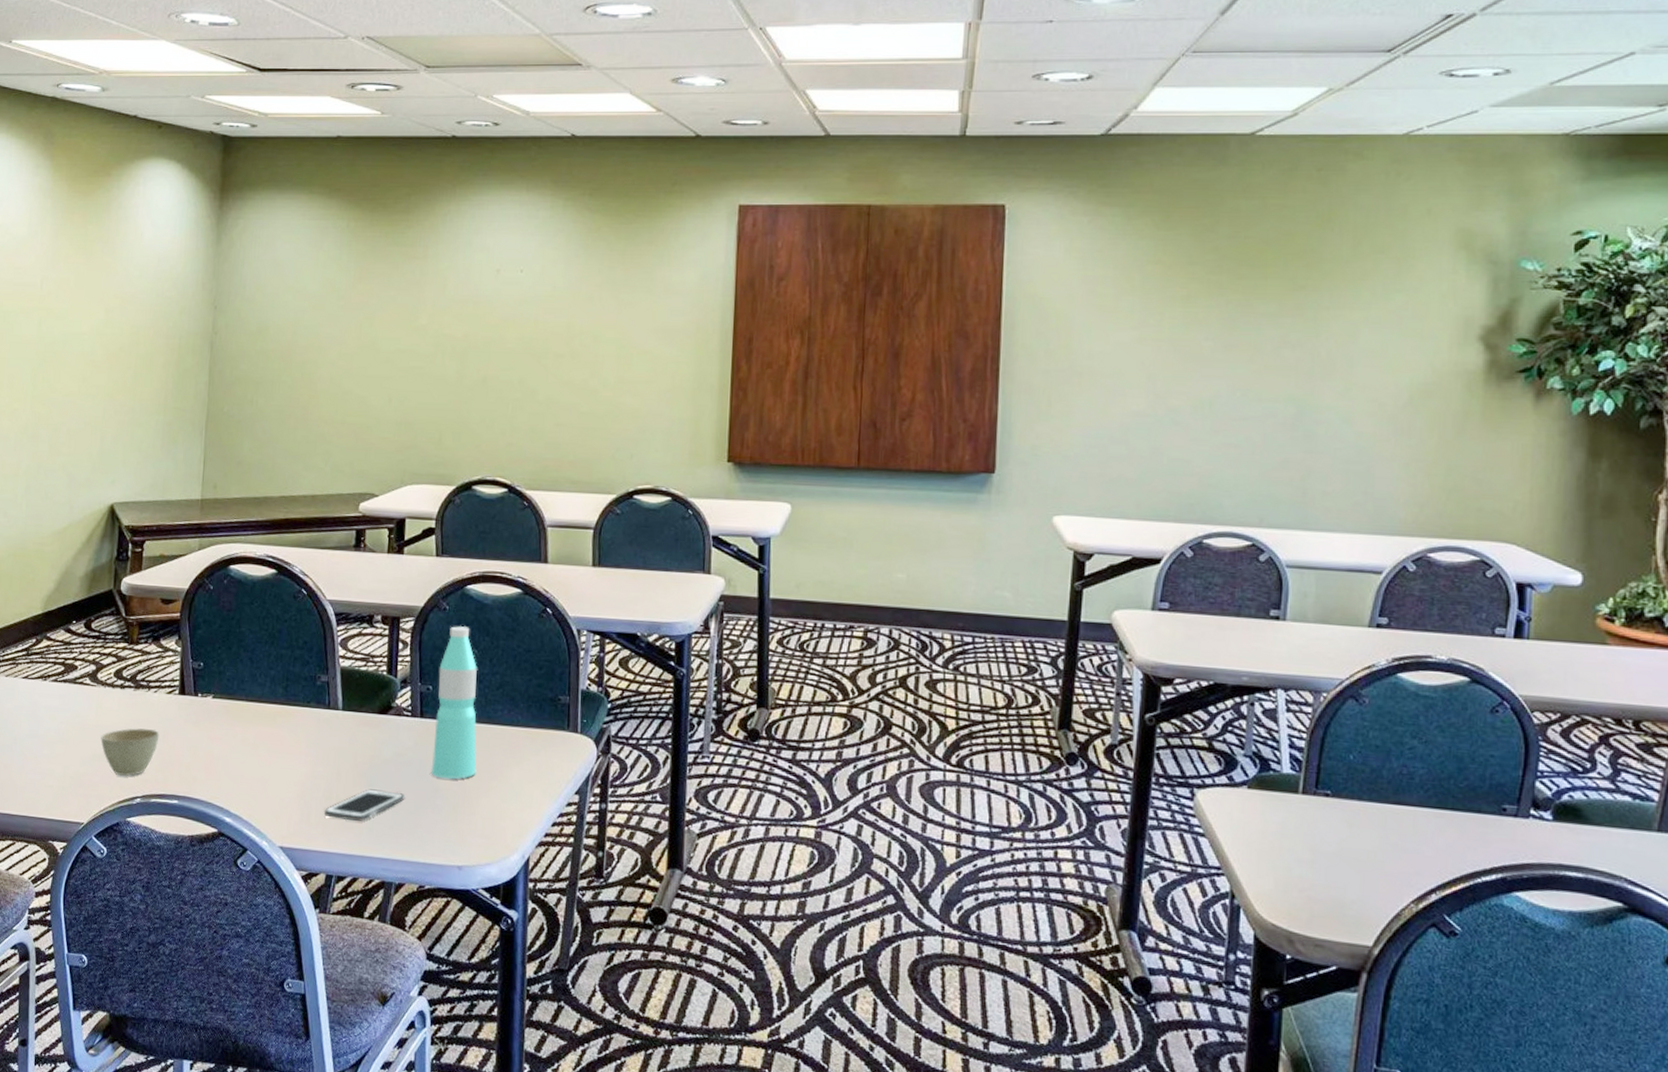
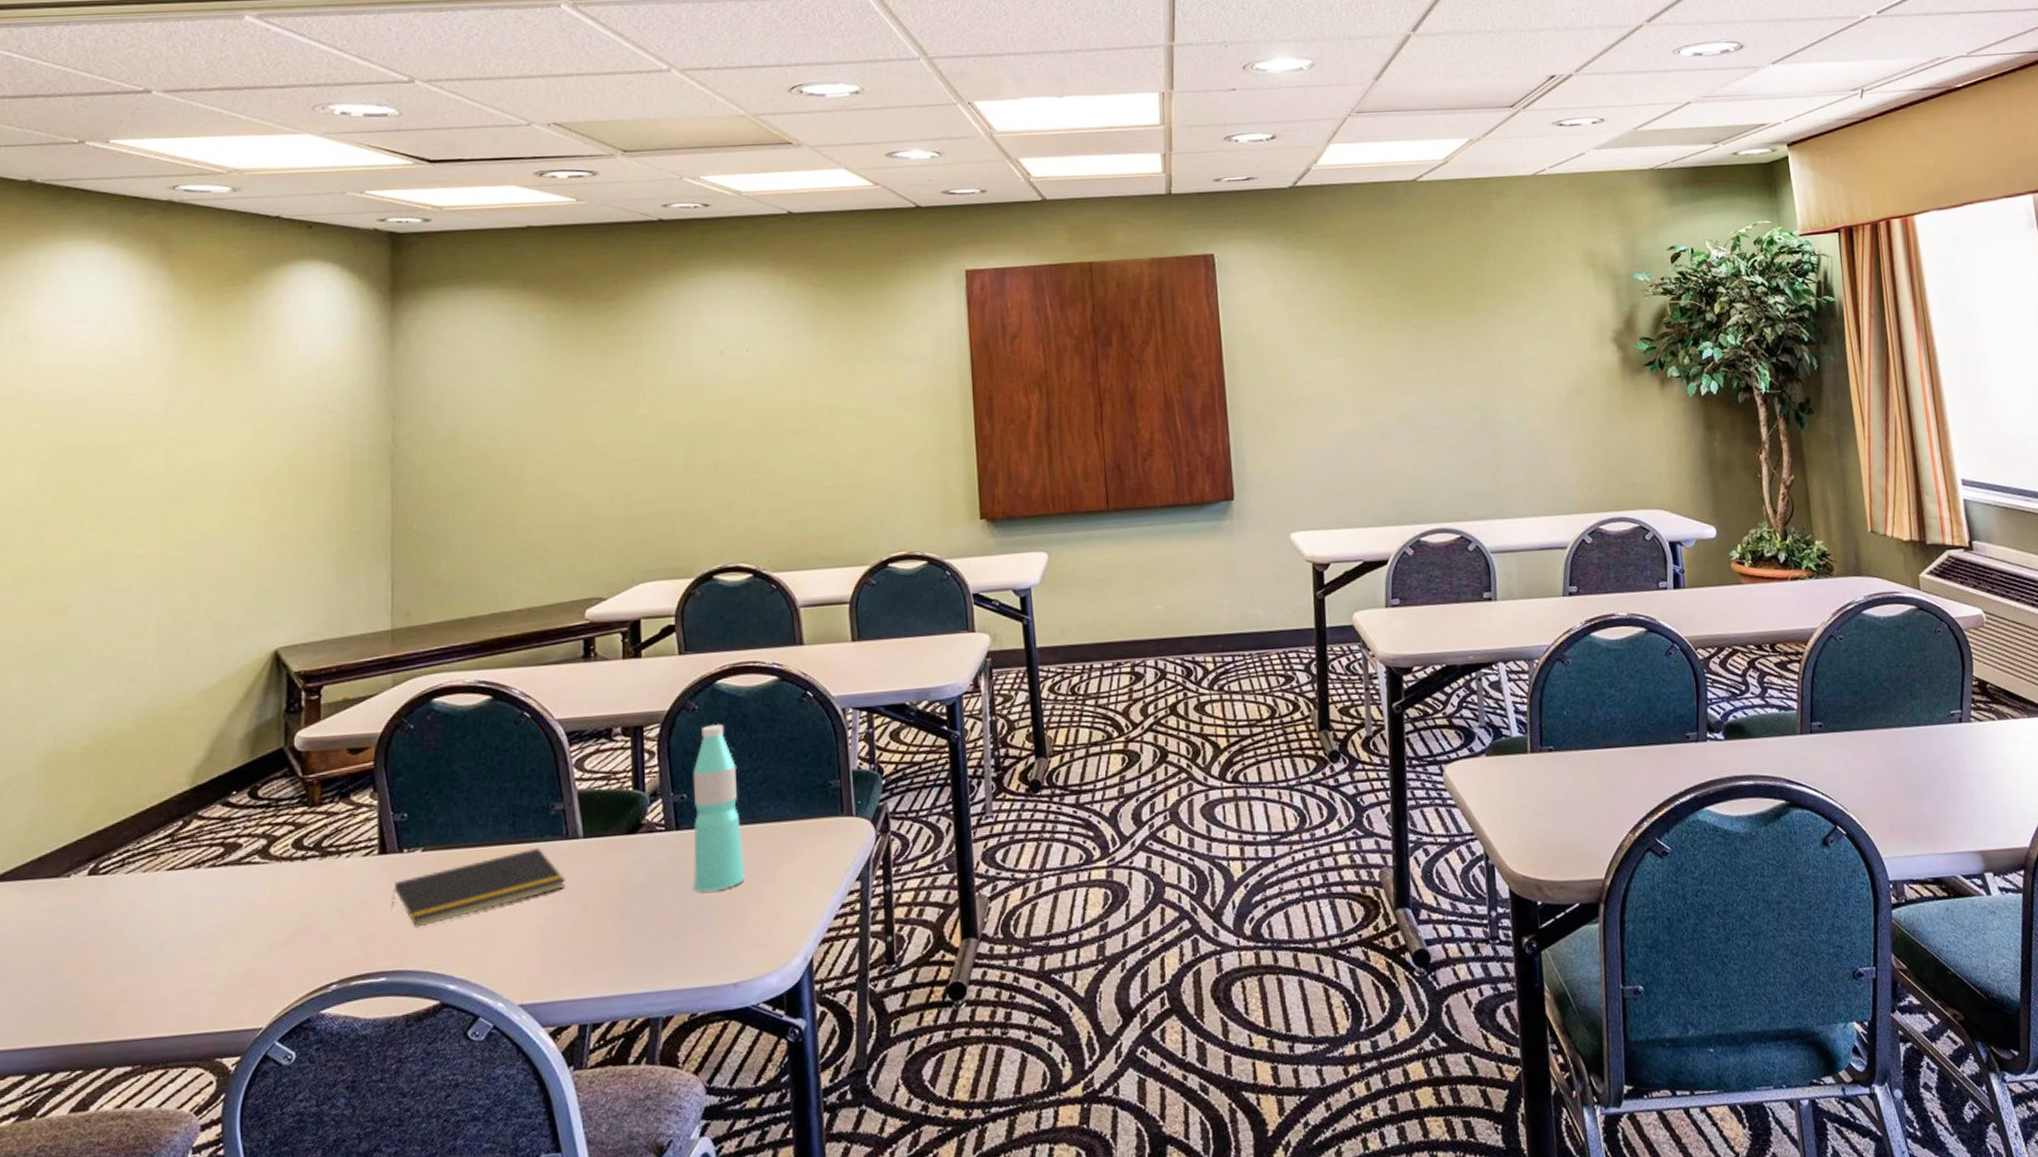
cup: present [100,728,160,776] -> none [279,901,357,963]
notepad: none [185,711,325,763] -> present [390,847,566,928]
cell phone: present [324,789,404,821] -> none [570,916,665,960]

